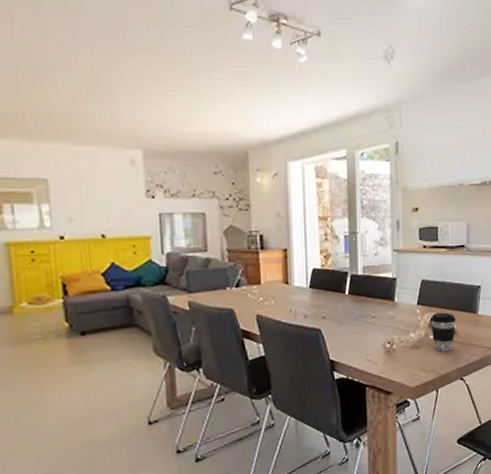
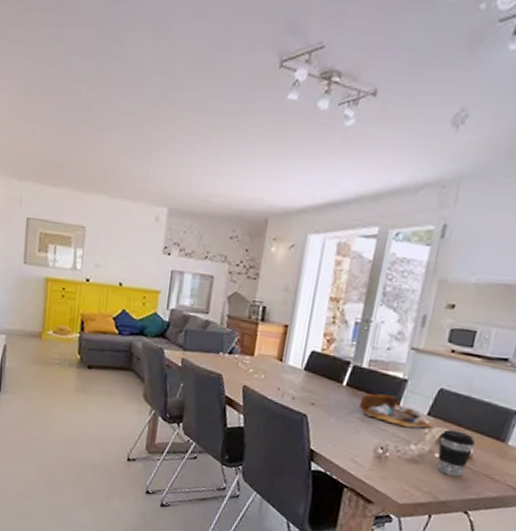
soup bowl: none [363,294,423,320] -> present [359,393,432,430]

